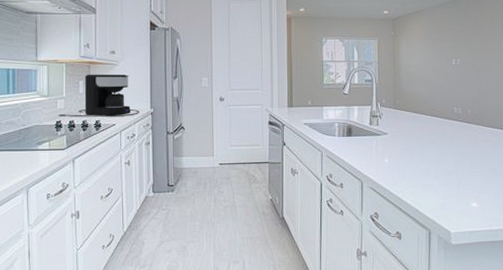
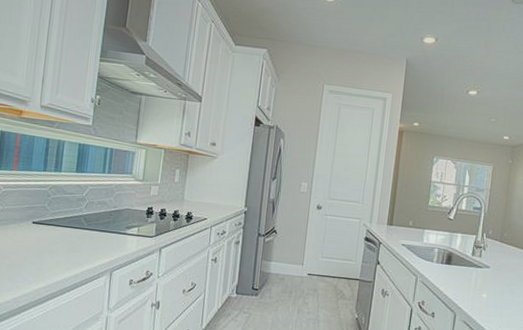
coffee maker: present [57,74,140,117] -> none [150,163,233,212]

